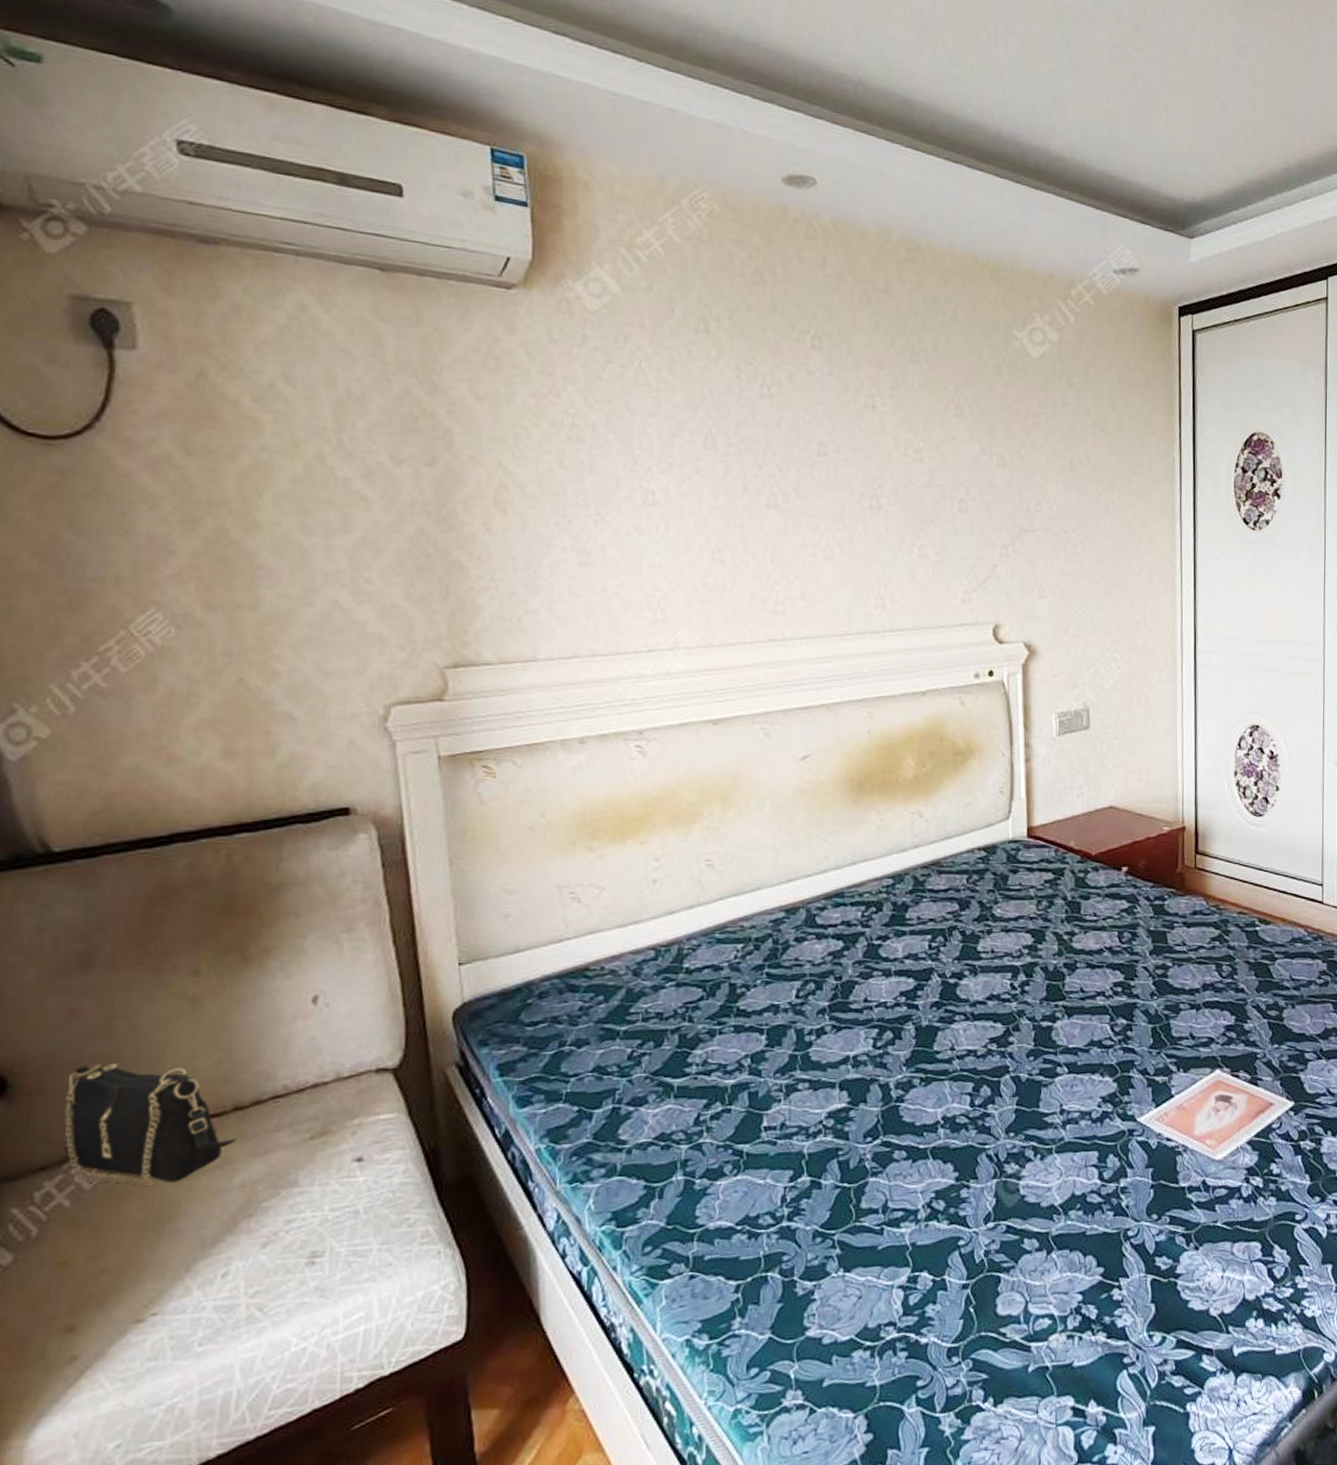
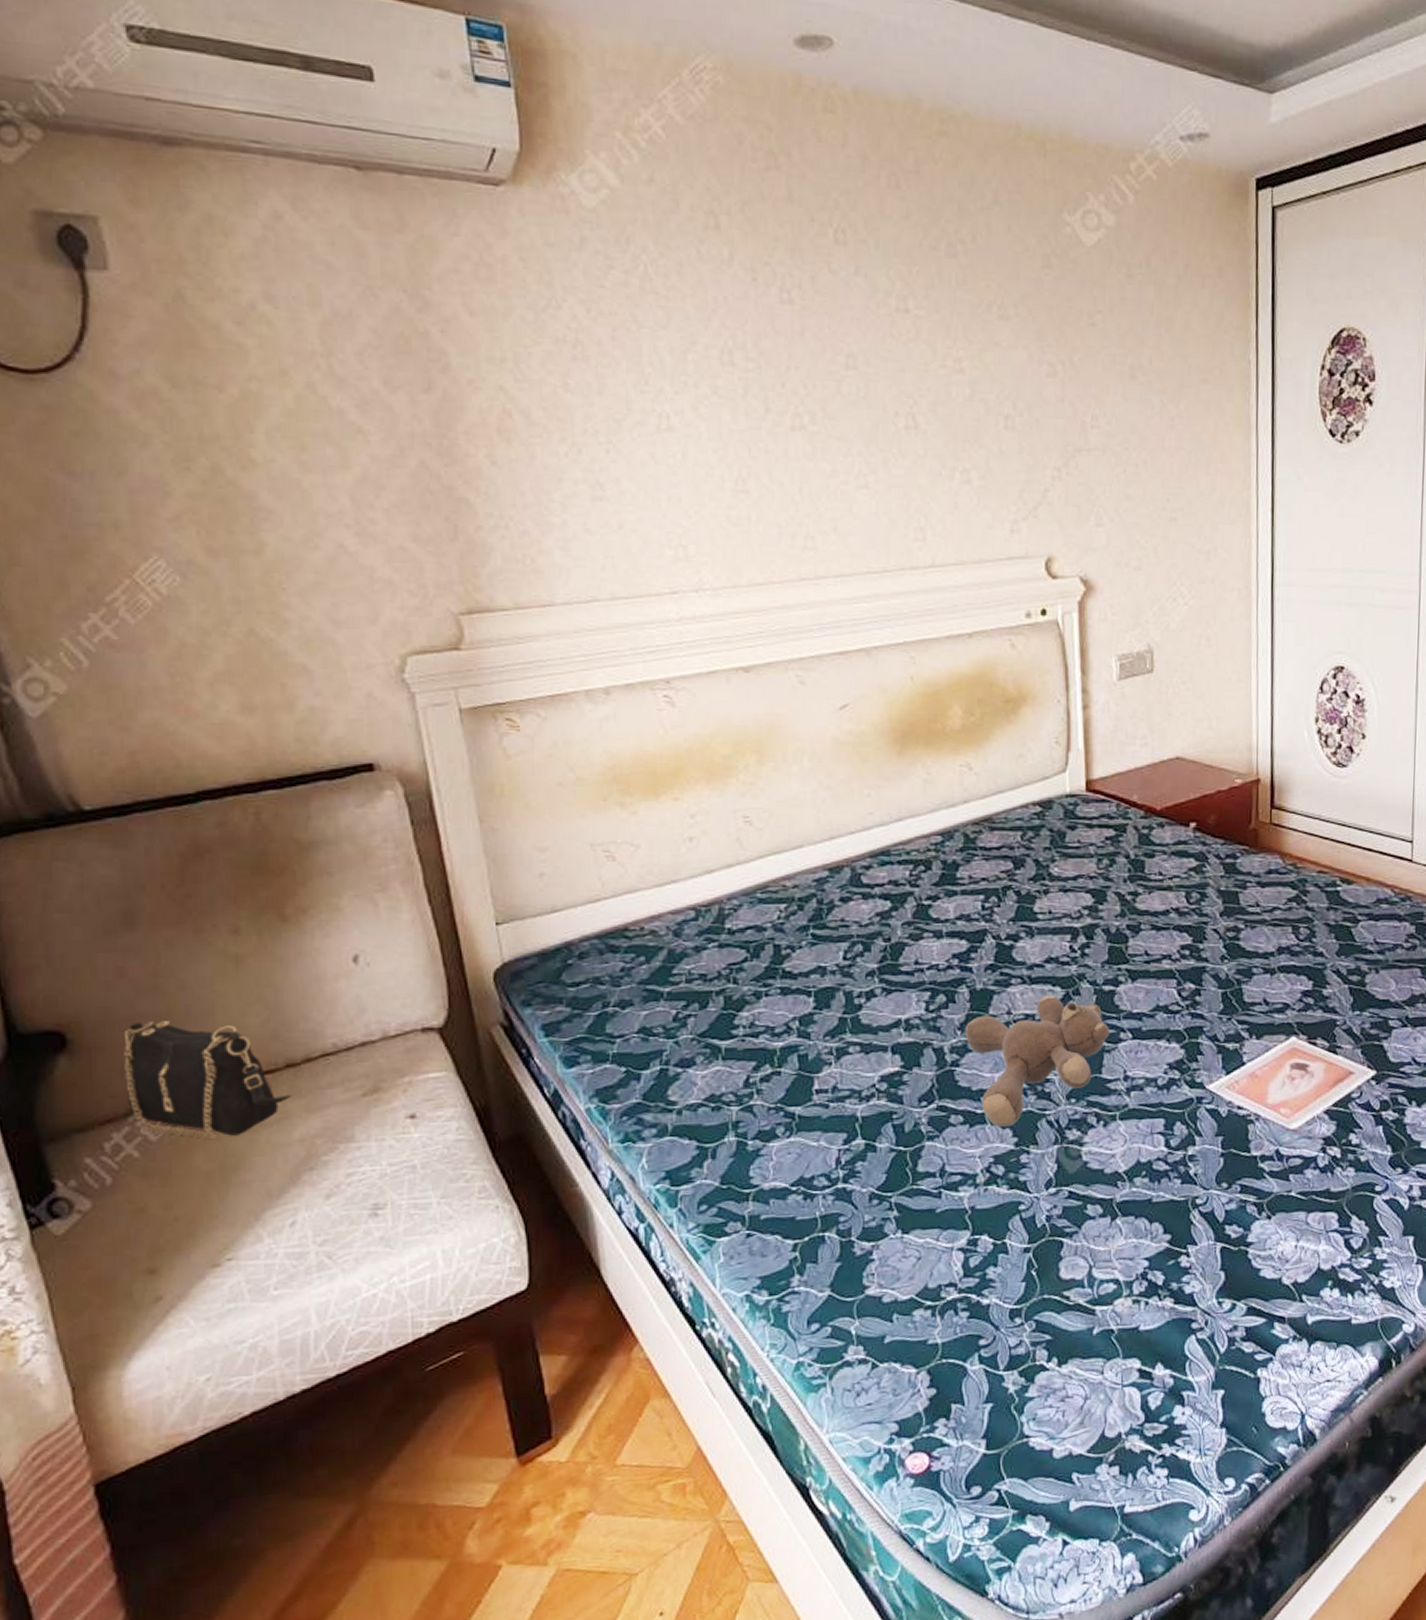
stuffed bear: none [909,1030,1048,1162] -> present [964,994,1110,1127]

